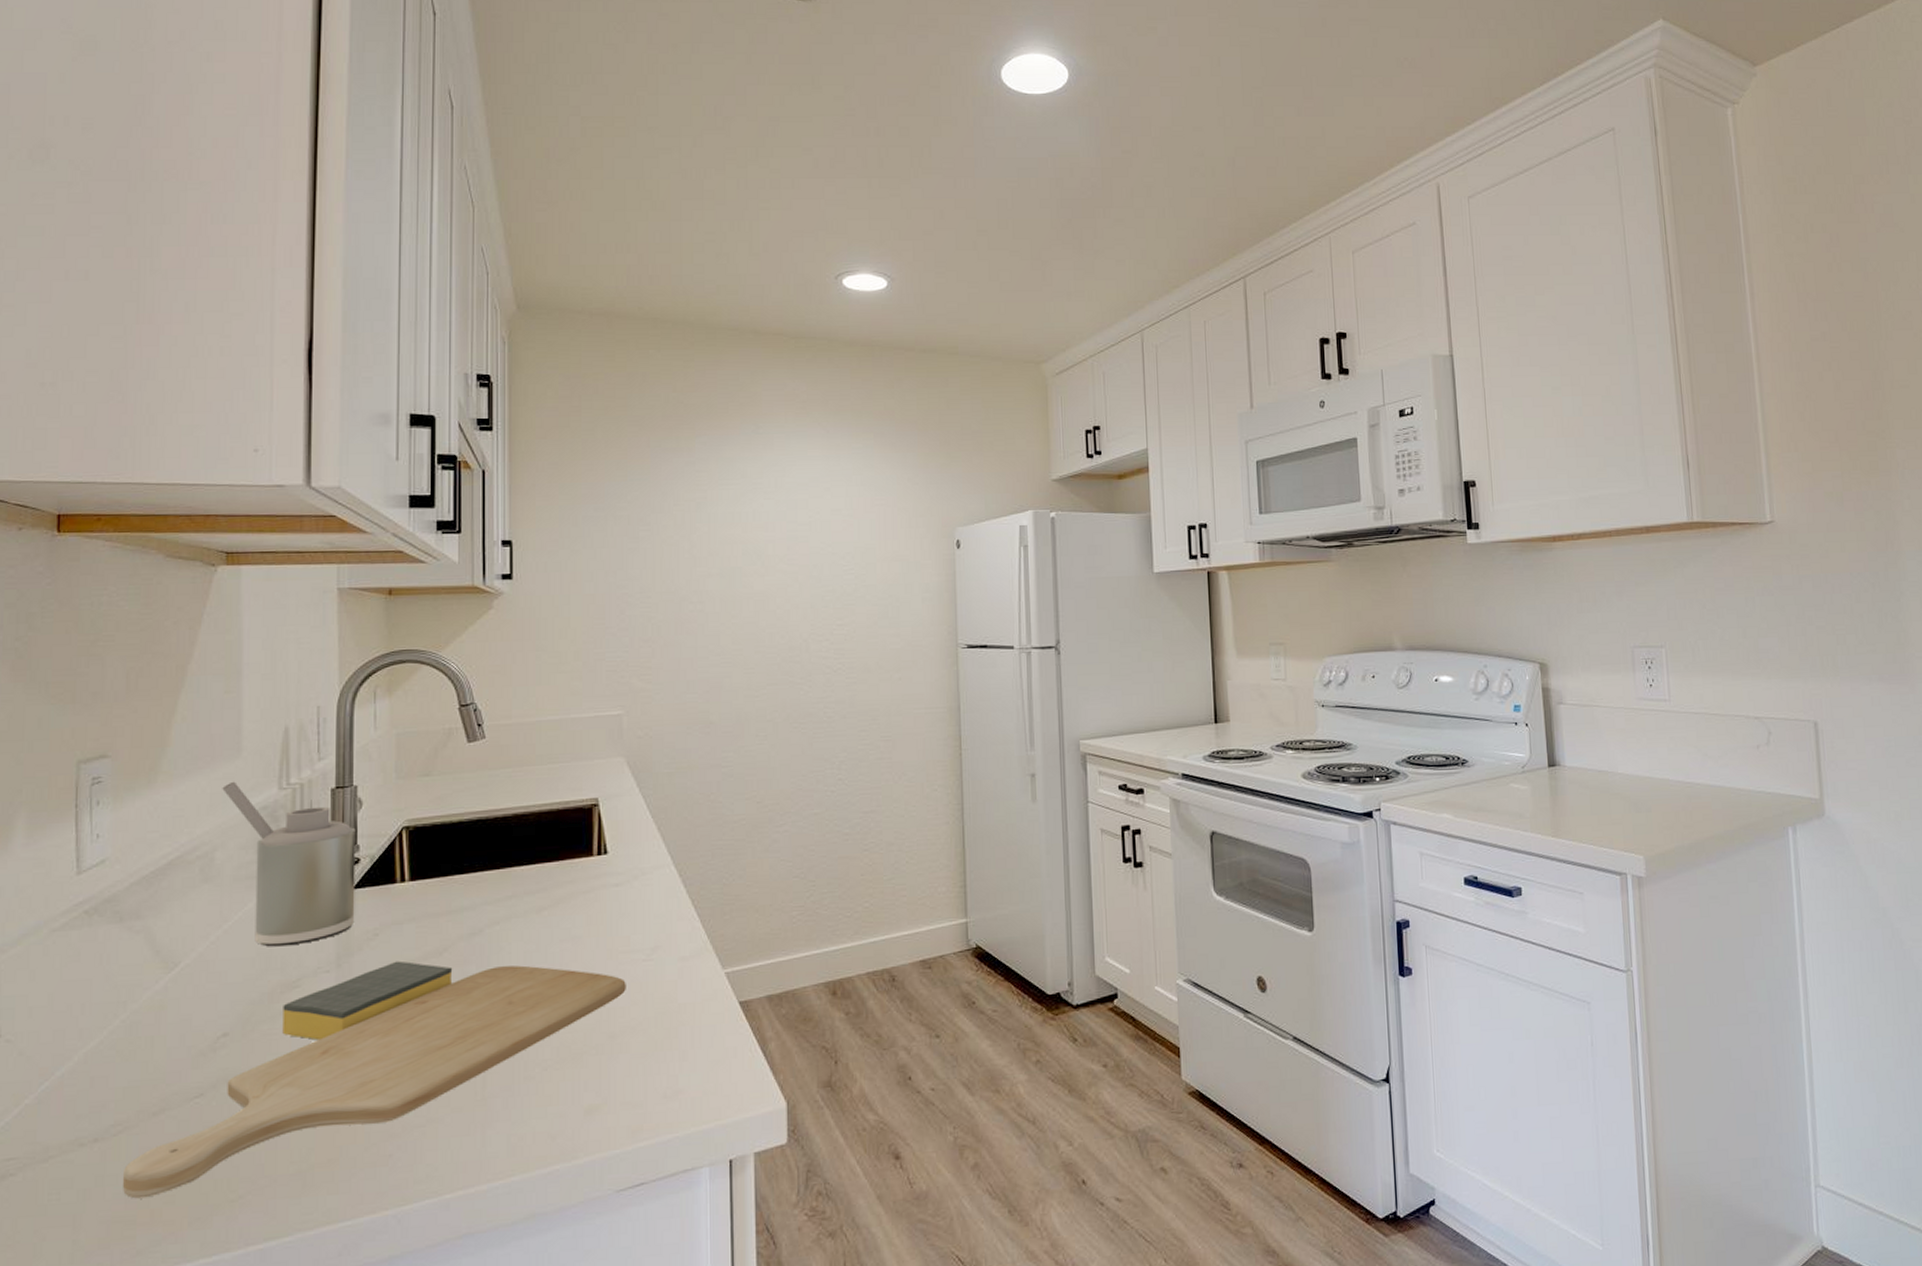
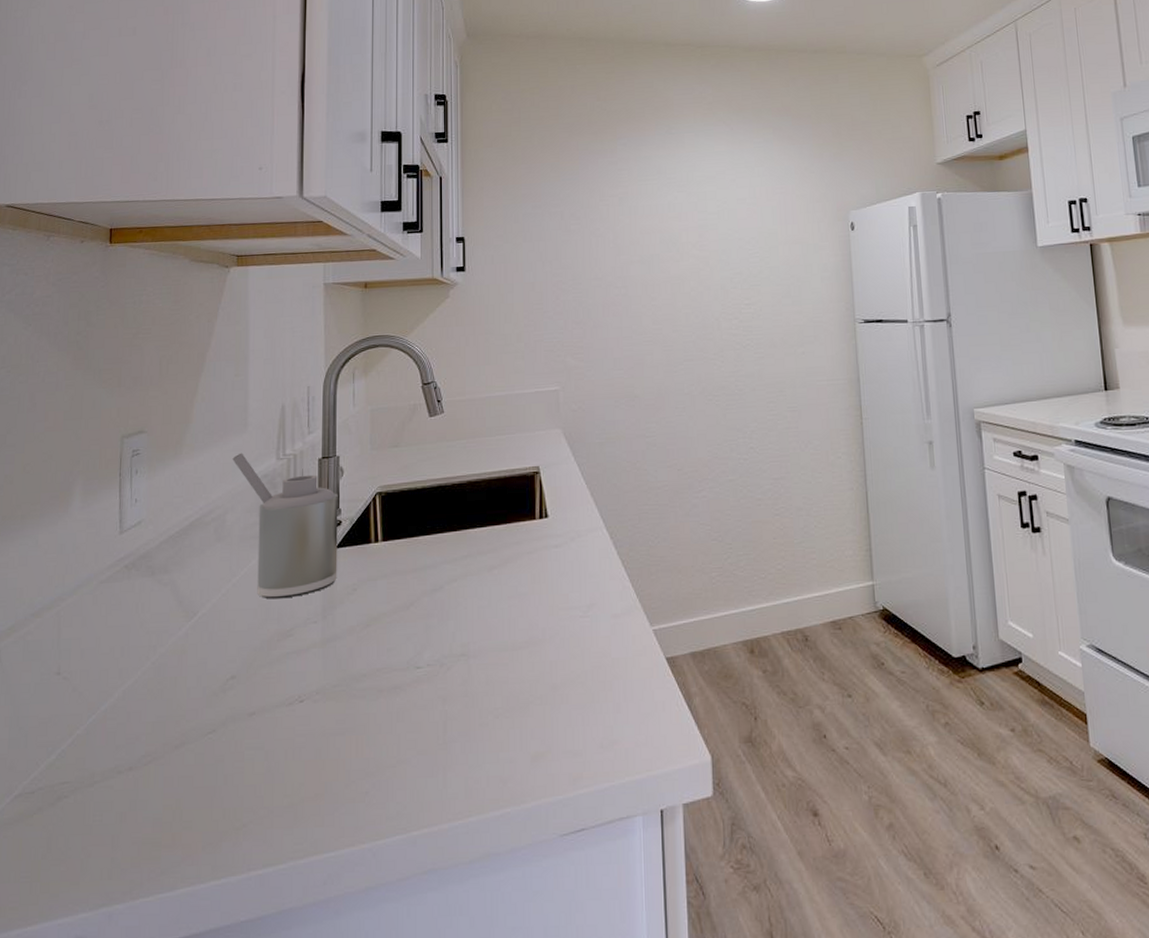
chopping board: present [123,965,626,1199] -> none [151,620,566,823]
sponge: present [282,961,453,1041] -> none [279,613,418,685]

